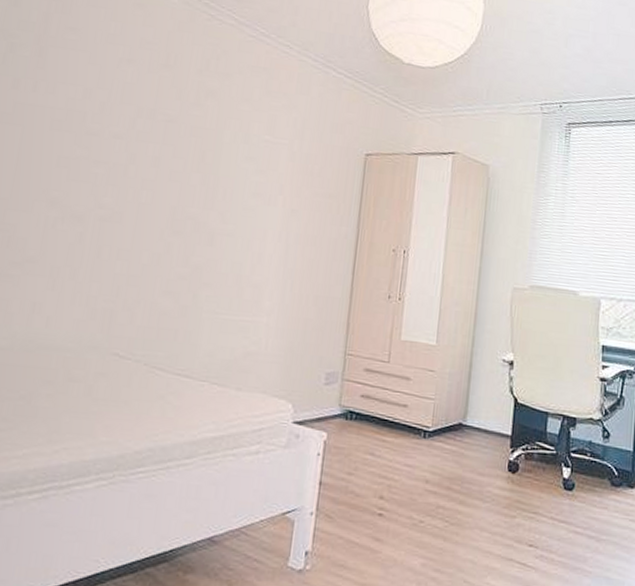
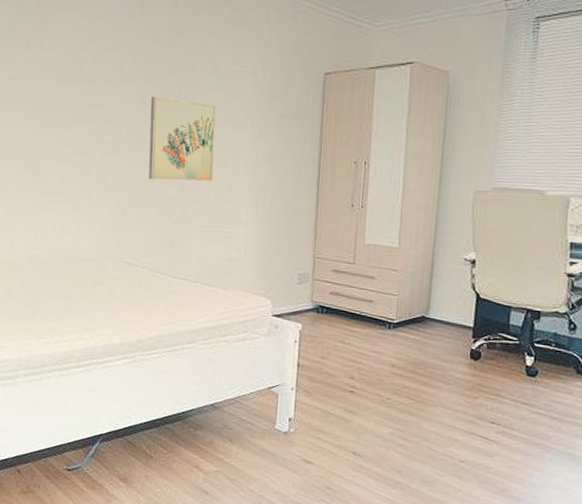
wall art: none [155,159,244,261] -> present [148,97,216,182]

